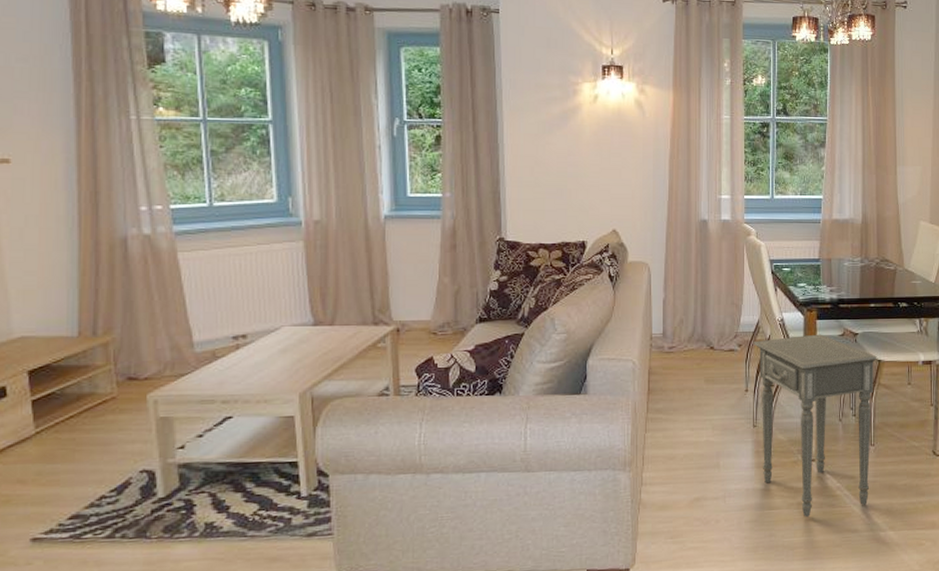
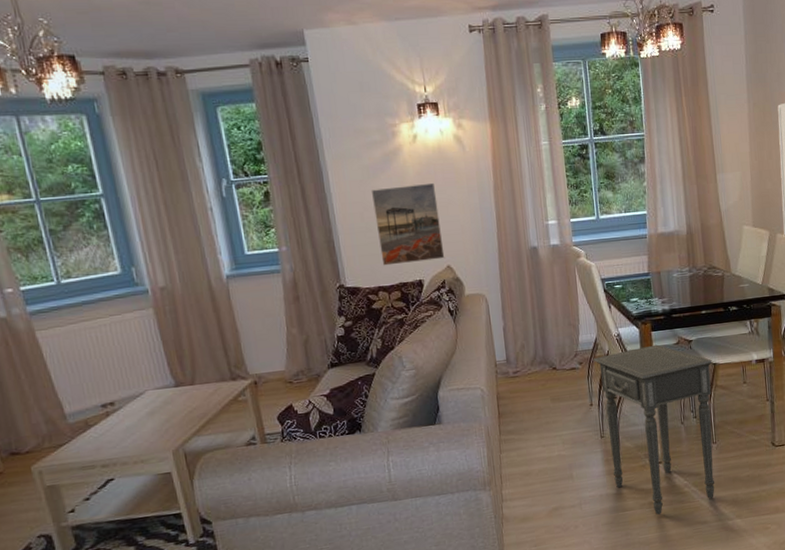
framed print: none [544,144,612,223] -> present [371,182,445,266]

